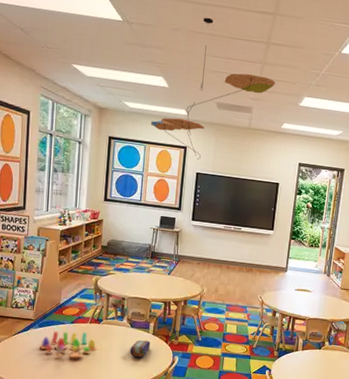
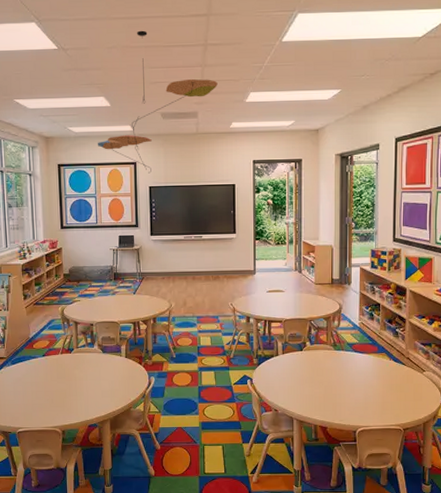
stacking toy: present [39,331,98,359] -> none [14,364,72,393]
pencil case: present [129,340,151,357] -> none [104,364,125,383]

